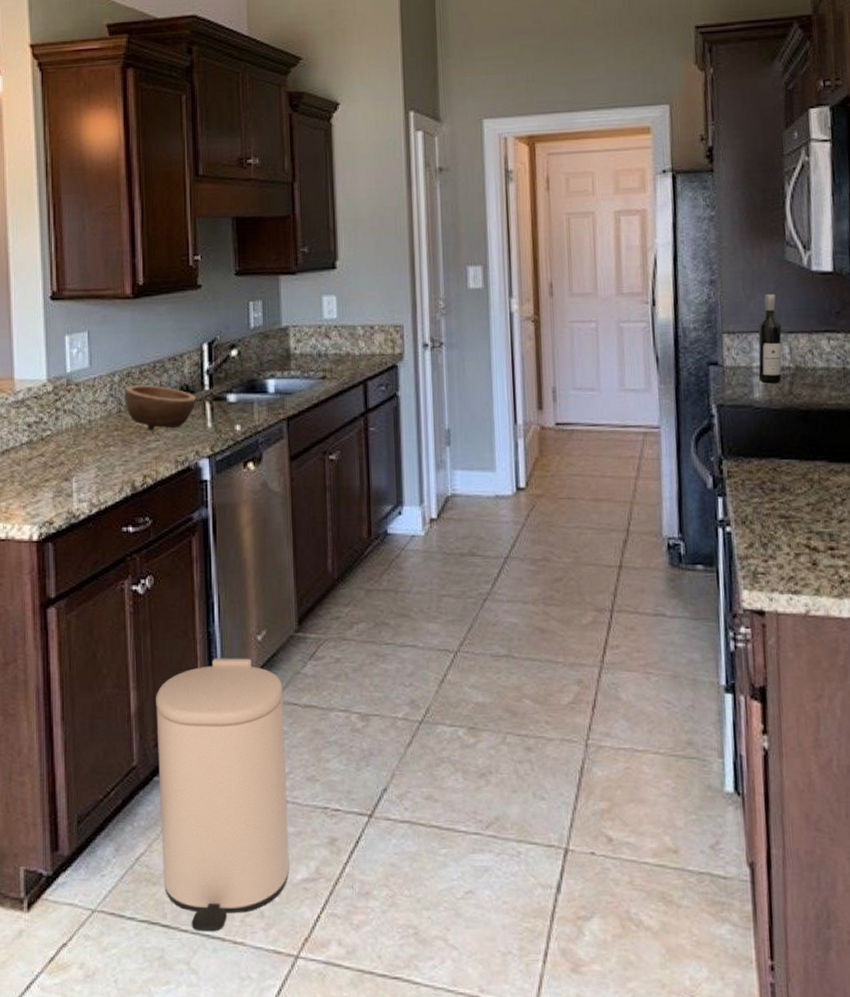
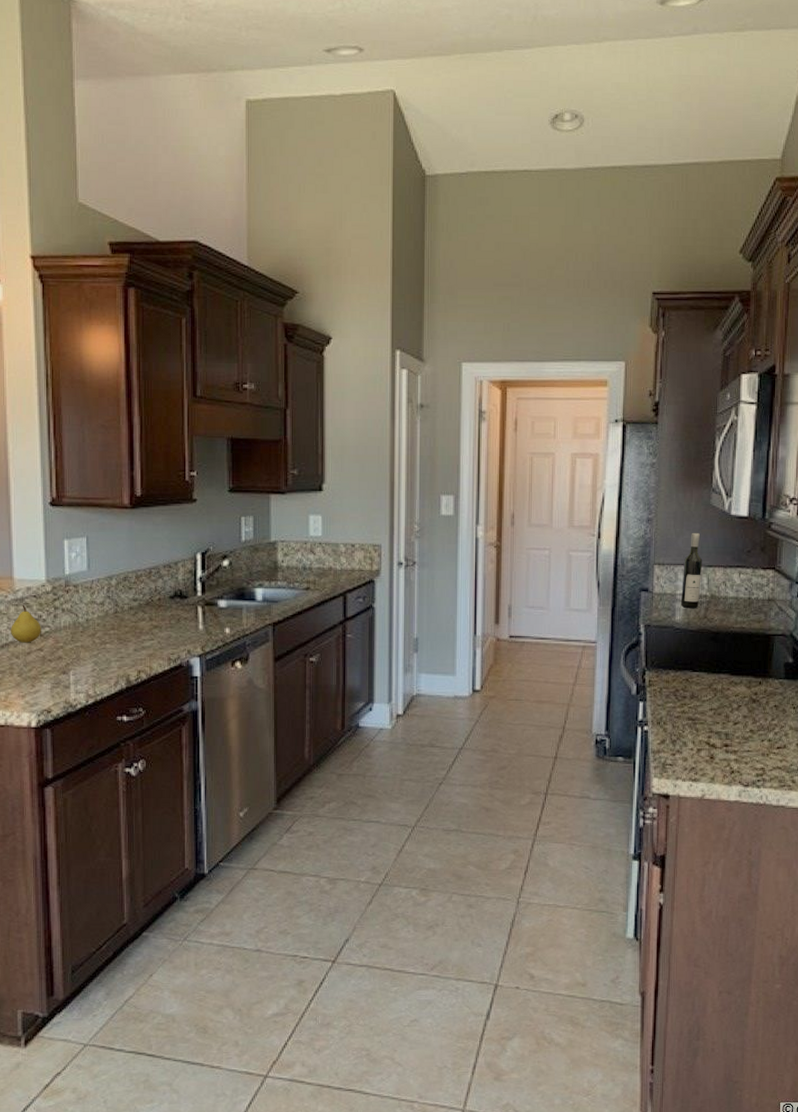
fruit: none [11,406,43,449] -> present [11,604,41,643]
wooden bowl: present [124,384,197,431] -> none [121,588,190,631]
pedal bin: present [156,658,290,932] -> none [146,831,262,1059]

